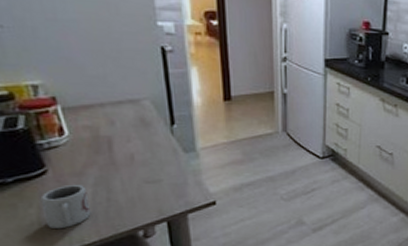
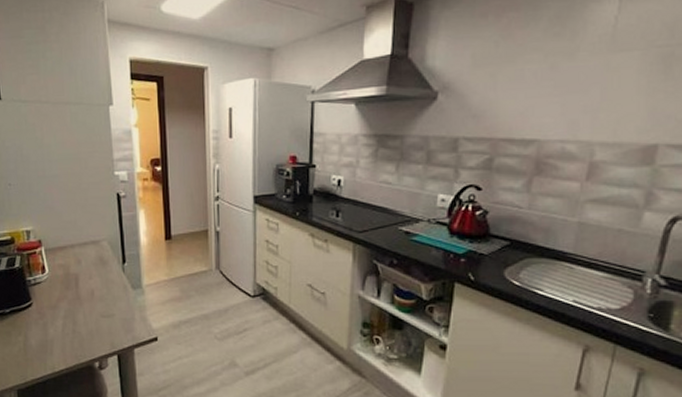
cup: present [40,184,91,228] -> none [26,316,61,355]

